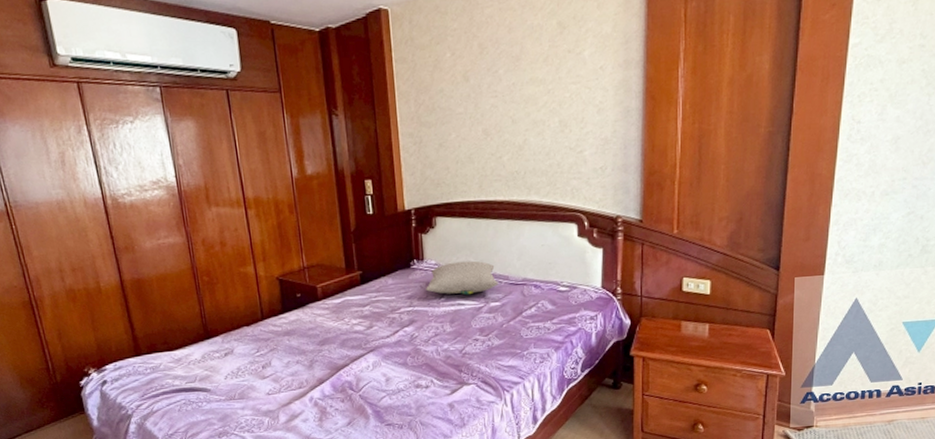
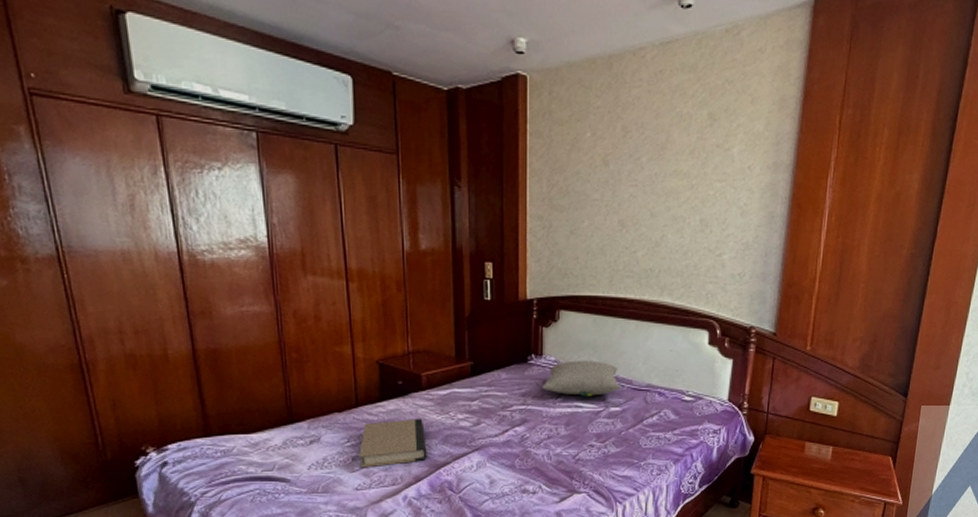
book: none [268,326,328,375] -> present [359,418,427,468]

